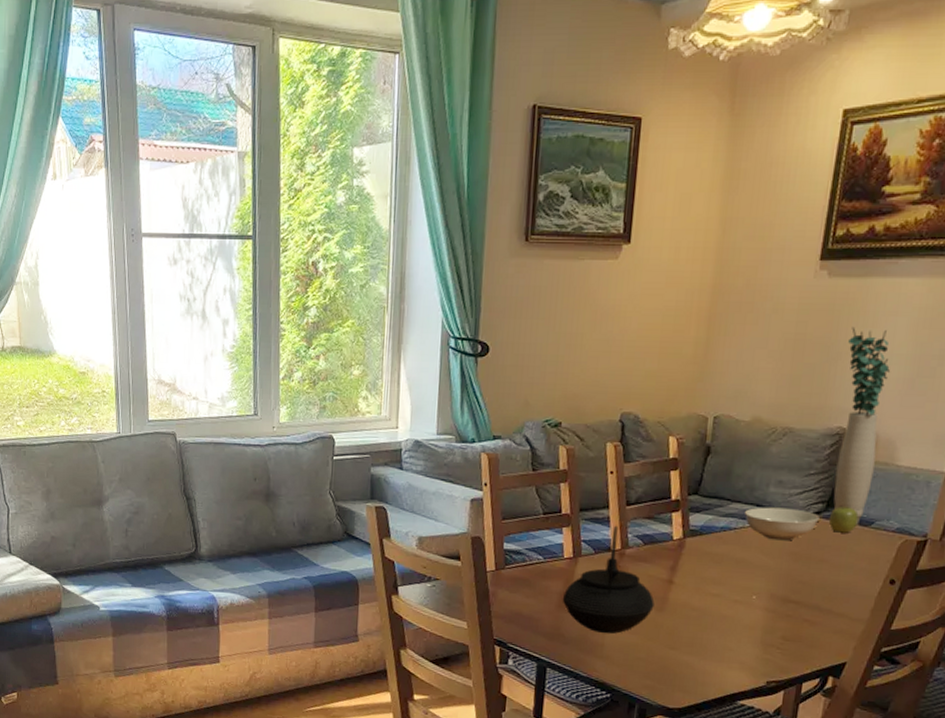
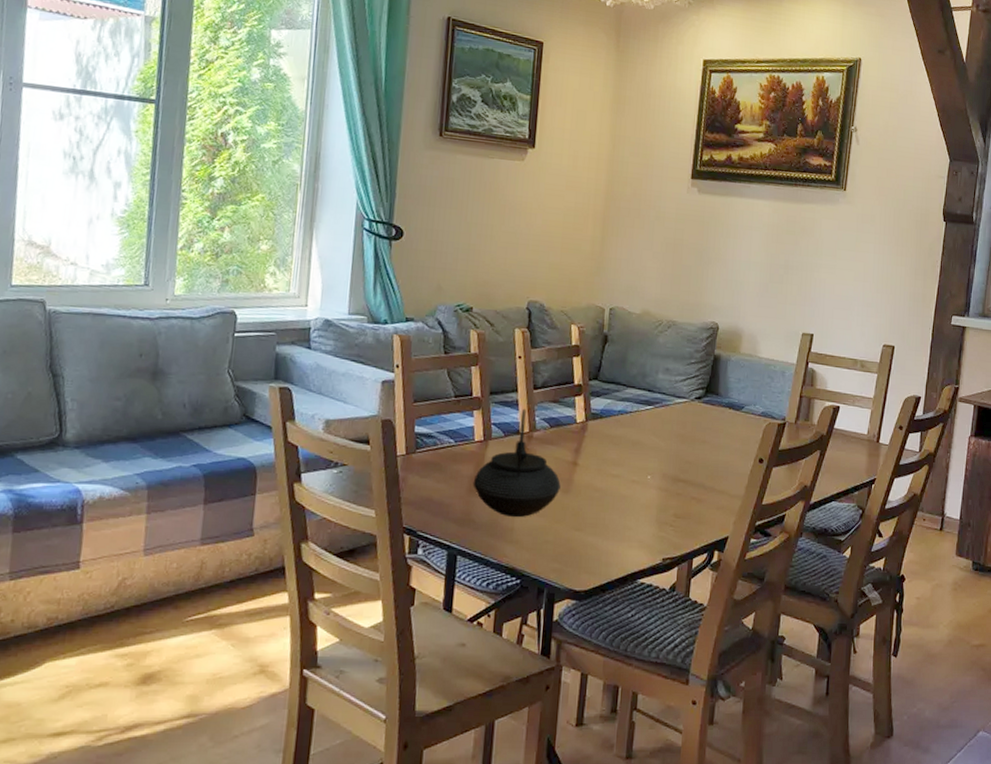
bowl: present [745,507,820,541] -> none [639,392,701,424]
fruit: present [828,505,859,533] -> none [708,391,732,417]
vase: present [833,326,890,526] -> none [711,236,749,411]

